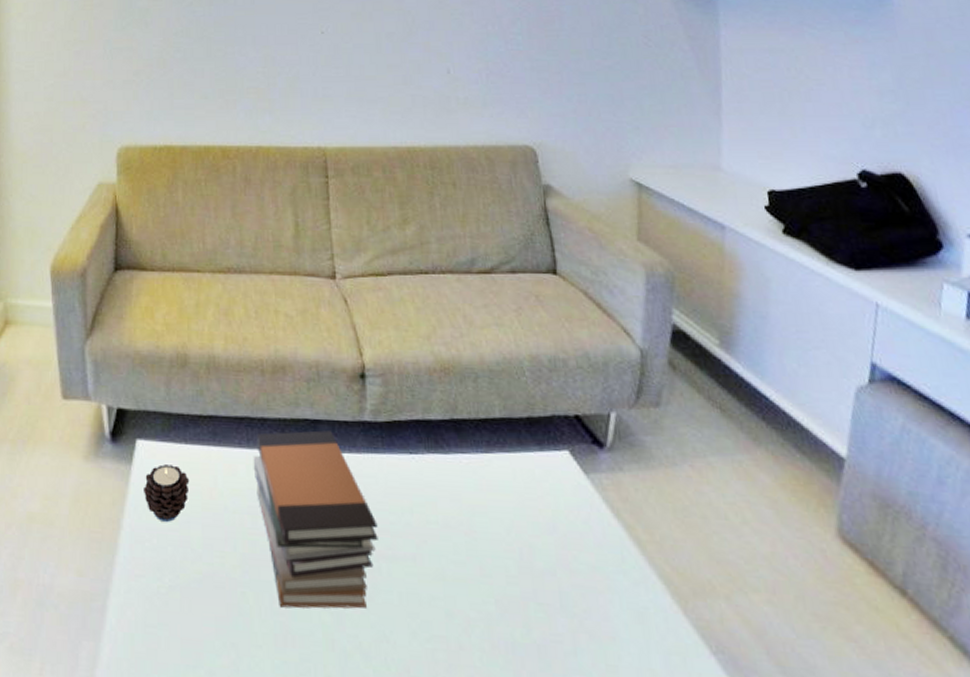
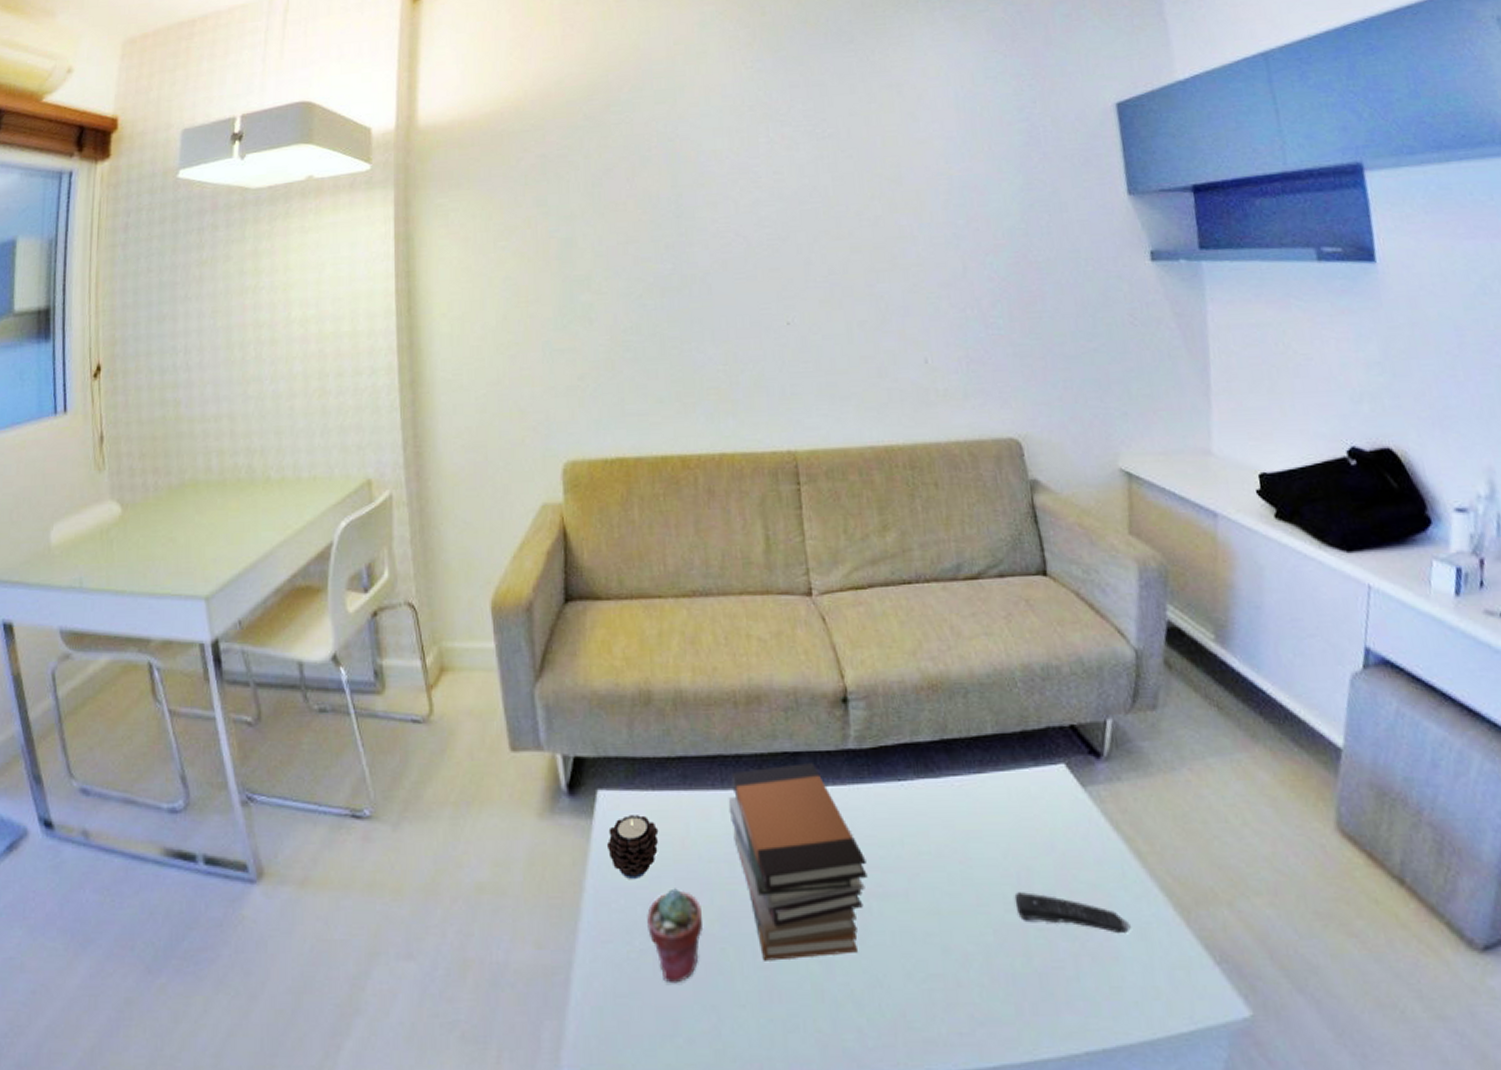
potted succulent: none [176,534,227,620] -> present [647,888,704,984]
remote control: none [516,567,628,615] -> present [1014,892,1131,933]

